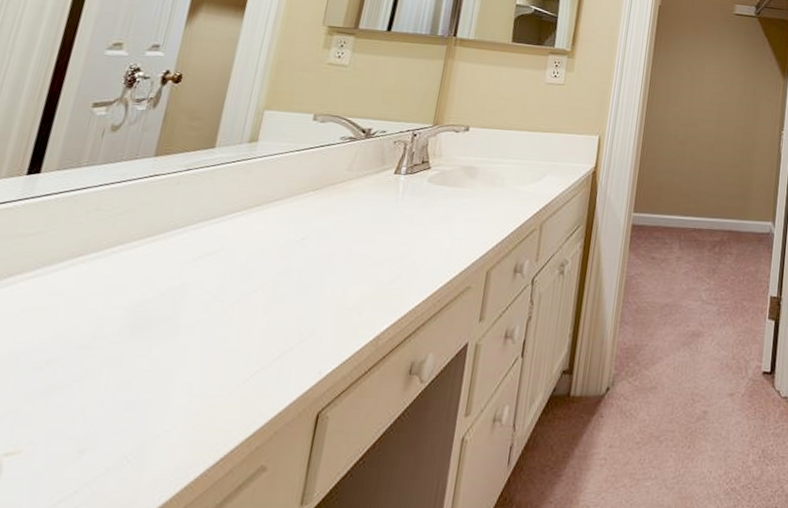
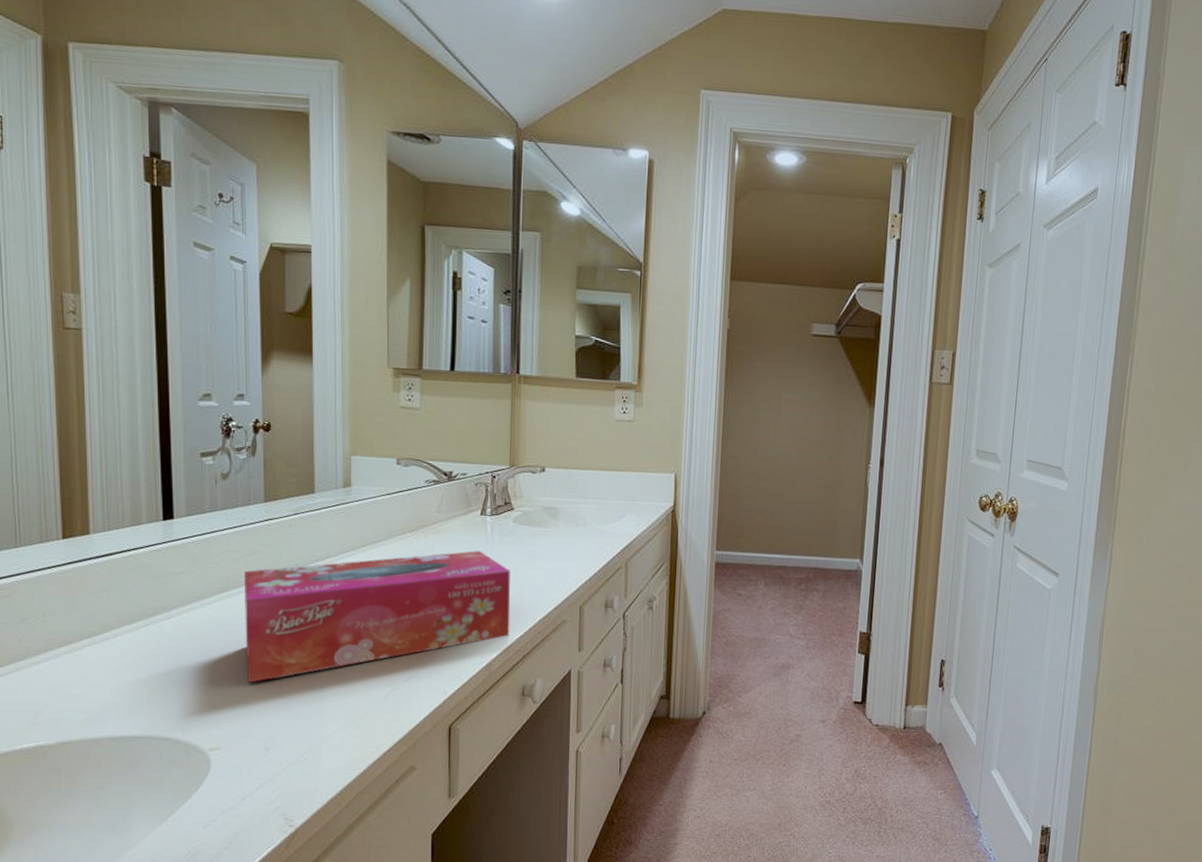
tissue box: none [79,211,417,366] -> present [245,551,511,683]

